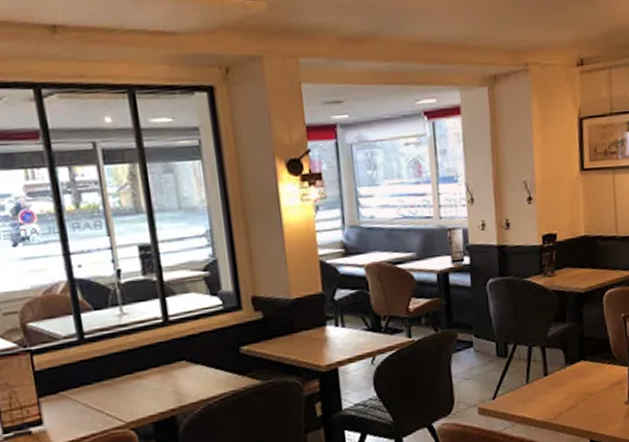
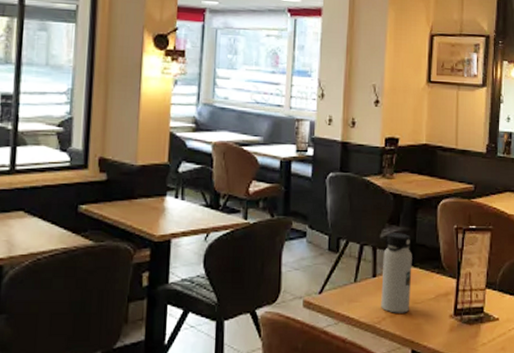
water bottle: none [552,329,585,408] -> present [381,233,412,313]

